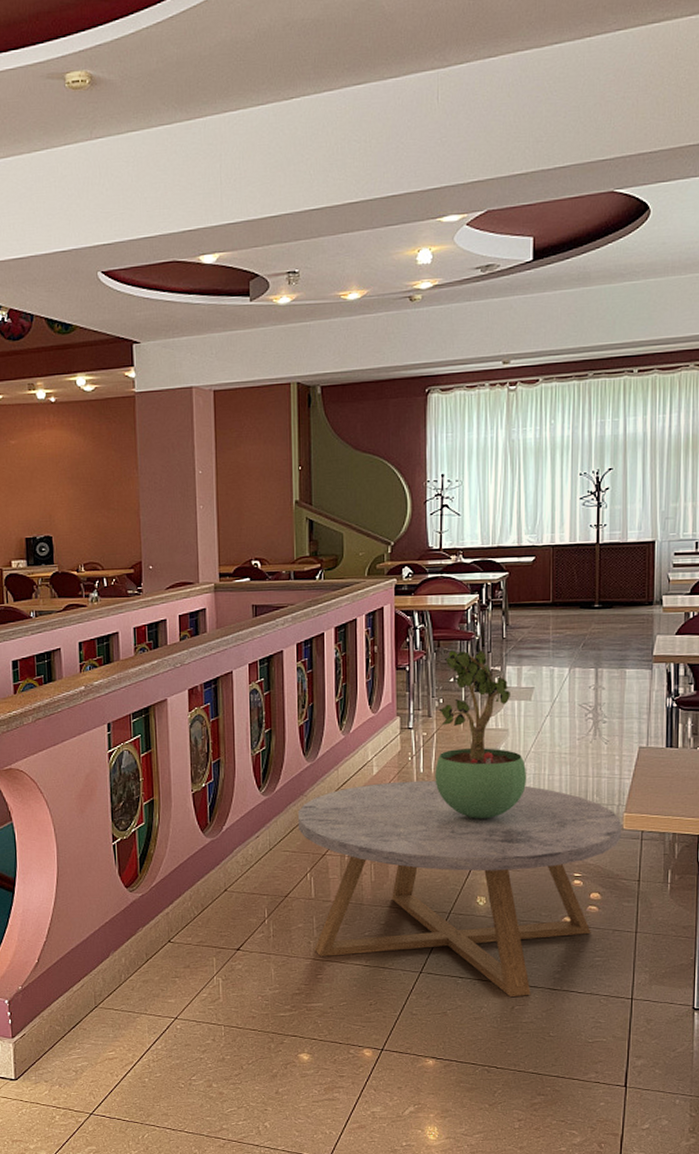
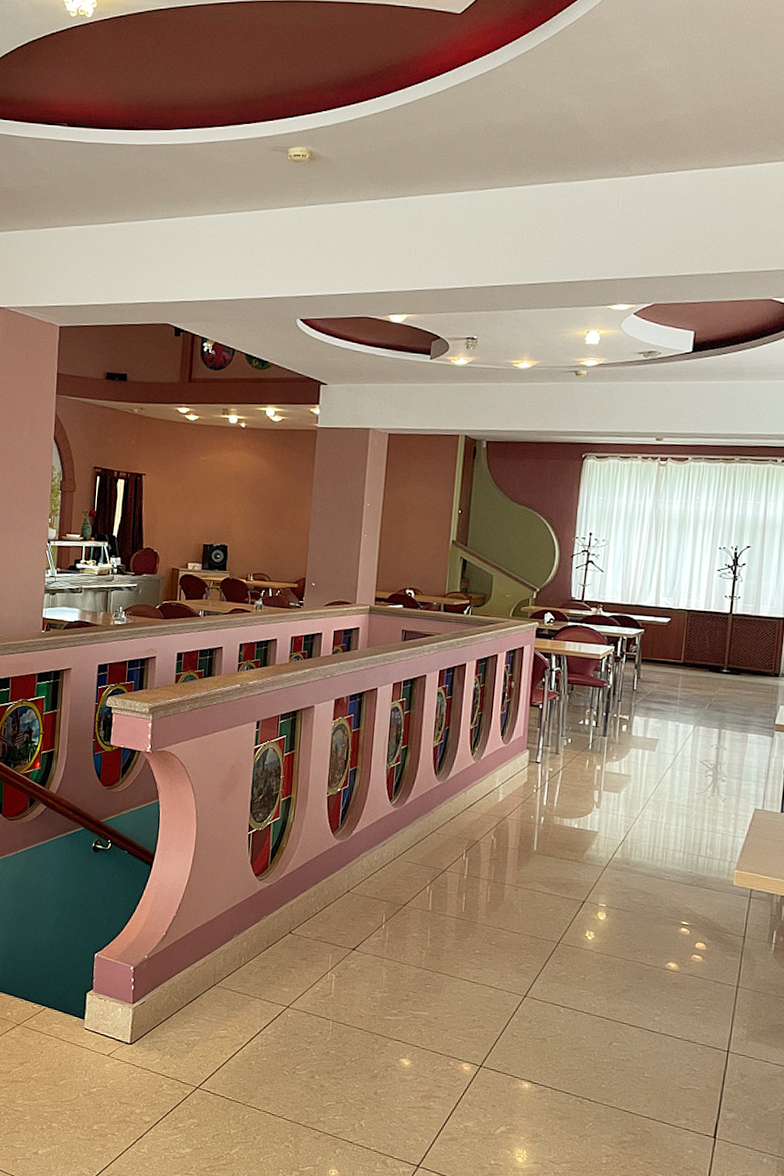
coffee table: present [298,780,621,997] -> none [423,810,732,1034]
potted plant: present [435,649,527,819] -> none [556,695,645,858]

